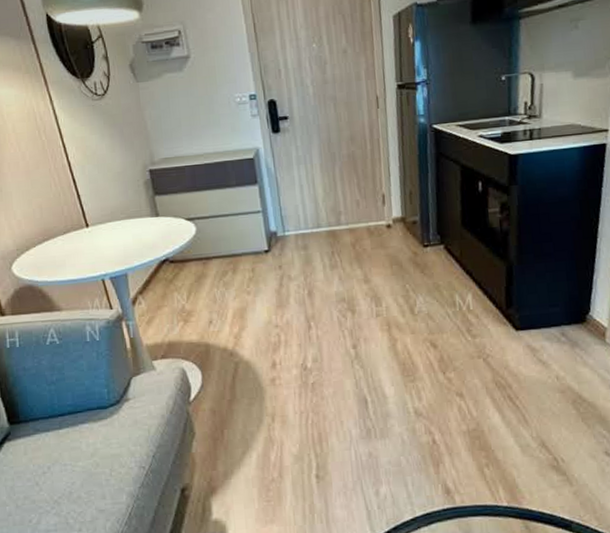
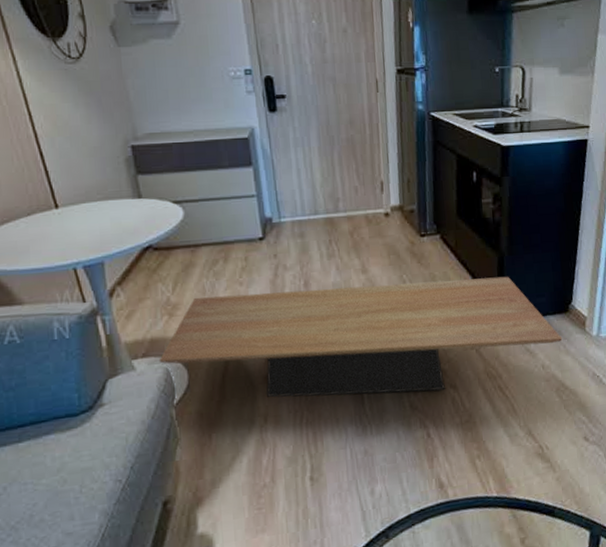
coffee table: none [176,285,579,399] -> present [159,276,563,398]

